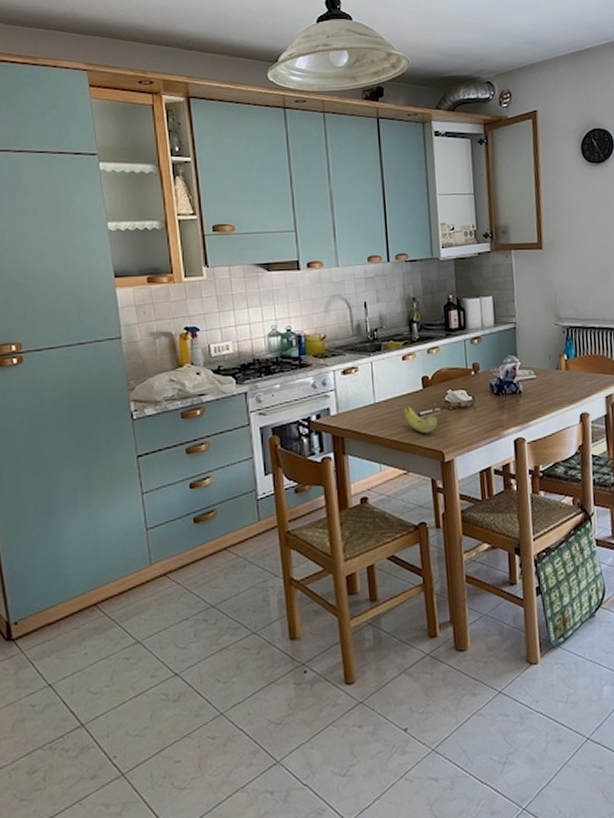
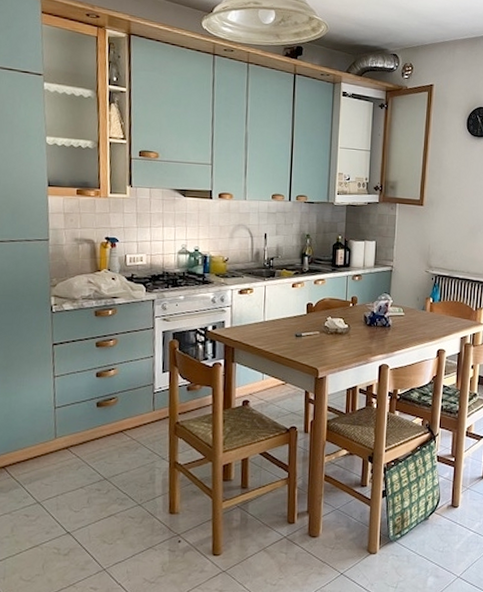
fruit: present [403,403,437,433] -> none [288,327,316,352]

